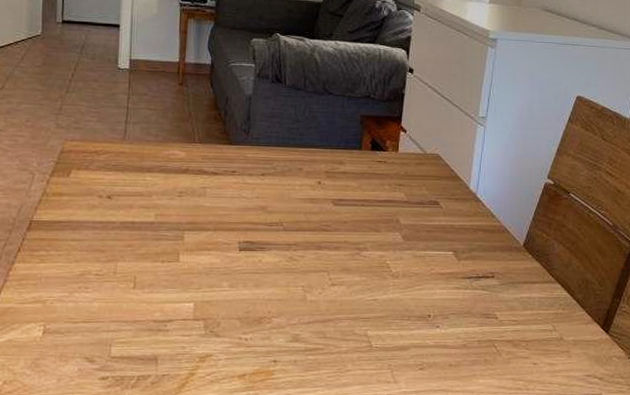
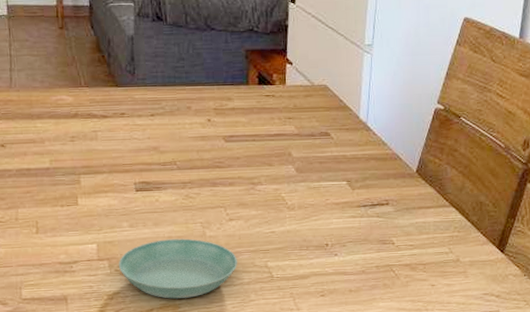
saucer: none [213,302,337,364] -> present [118,238,238,299]

